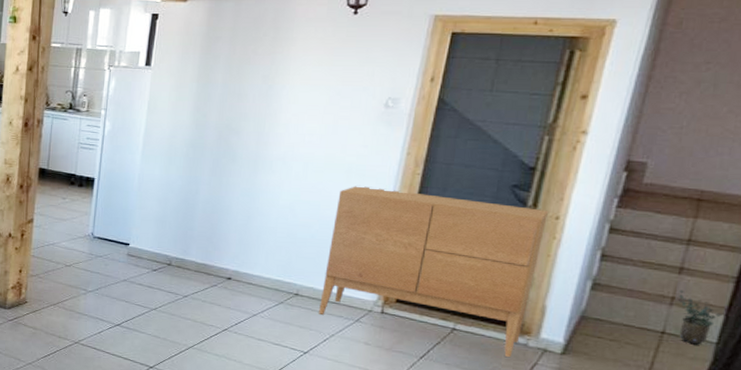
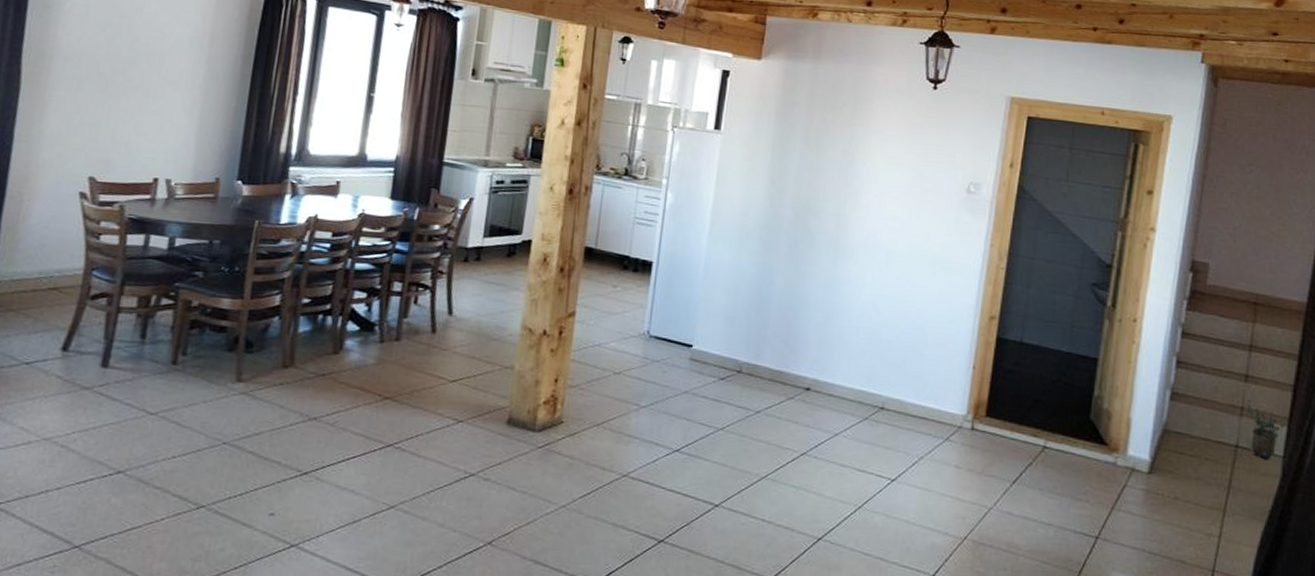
sideboard: present [319,186,549,357] -> none [906,280,1127,478]

